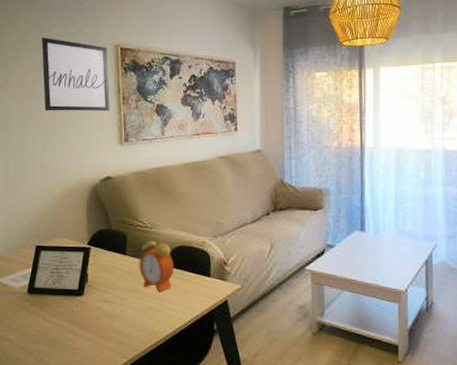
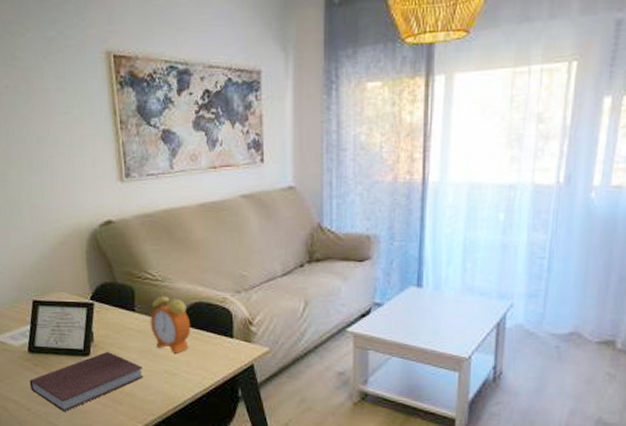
notebook: none [26,290,131,350] -> present [29,351,144,413]
wall art: present [41,37,110,112] -> none [15,43,105,141]

